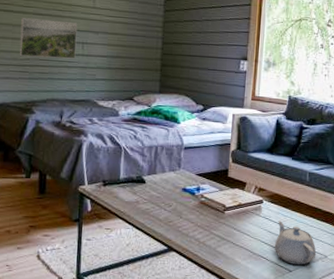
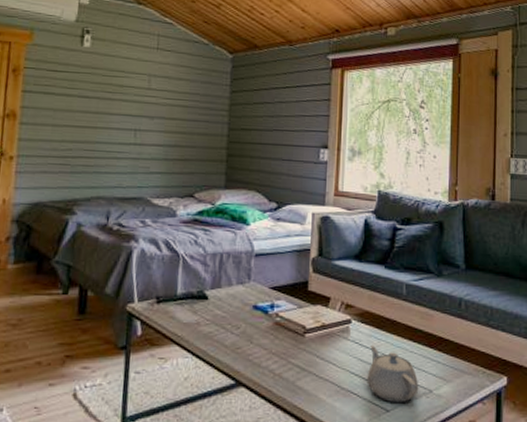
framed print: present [19,18,78,59] -> none [60,101,130,149]

